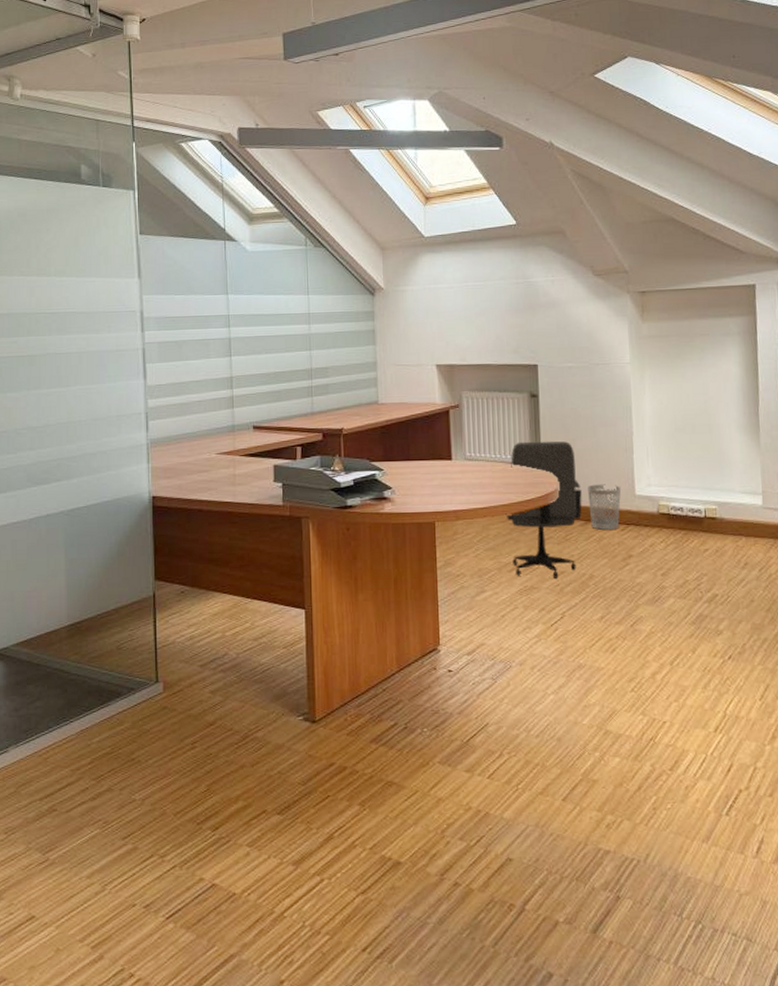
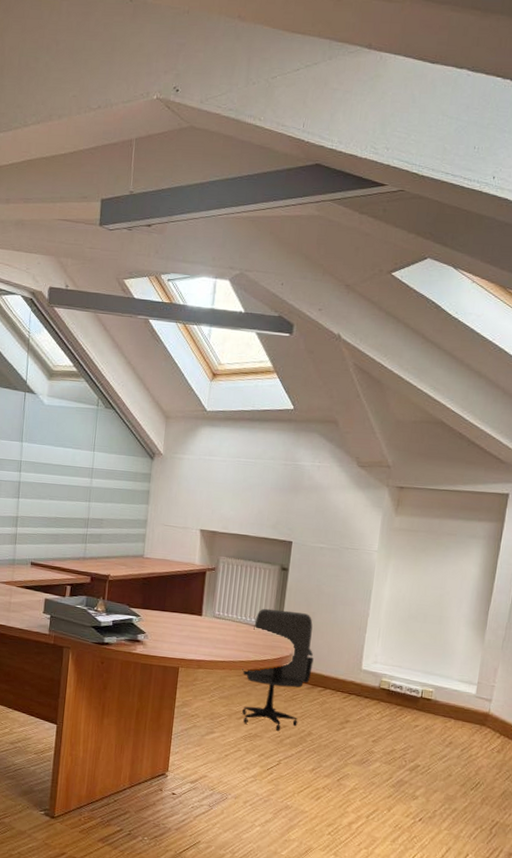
wastebasket: present [588,484,622,530] -> none [317,654,350,697]

